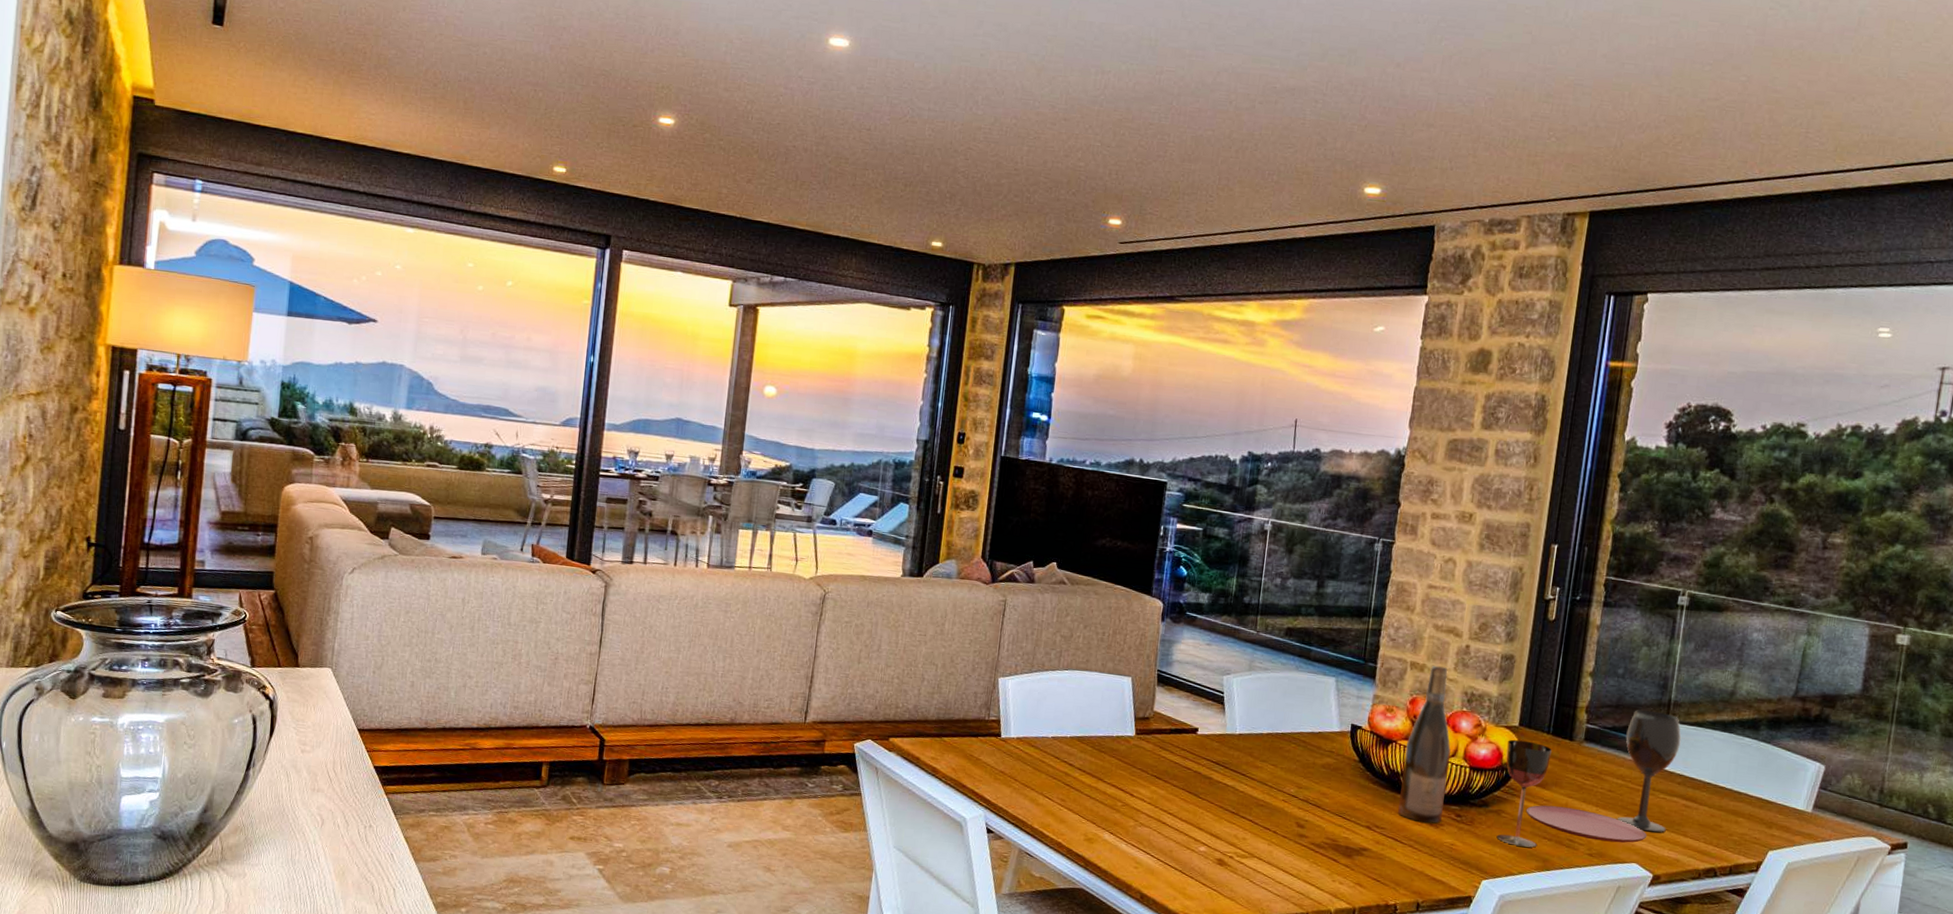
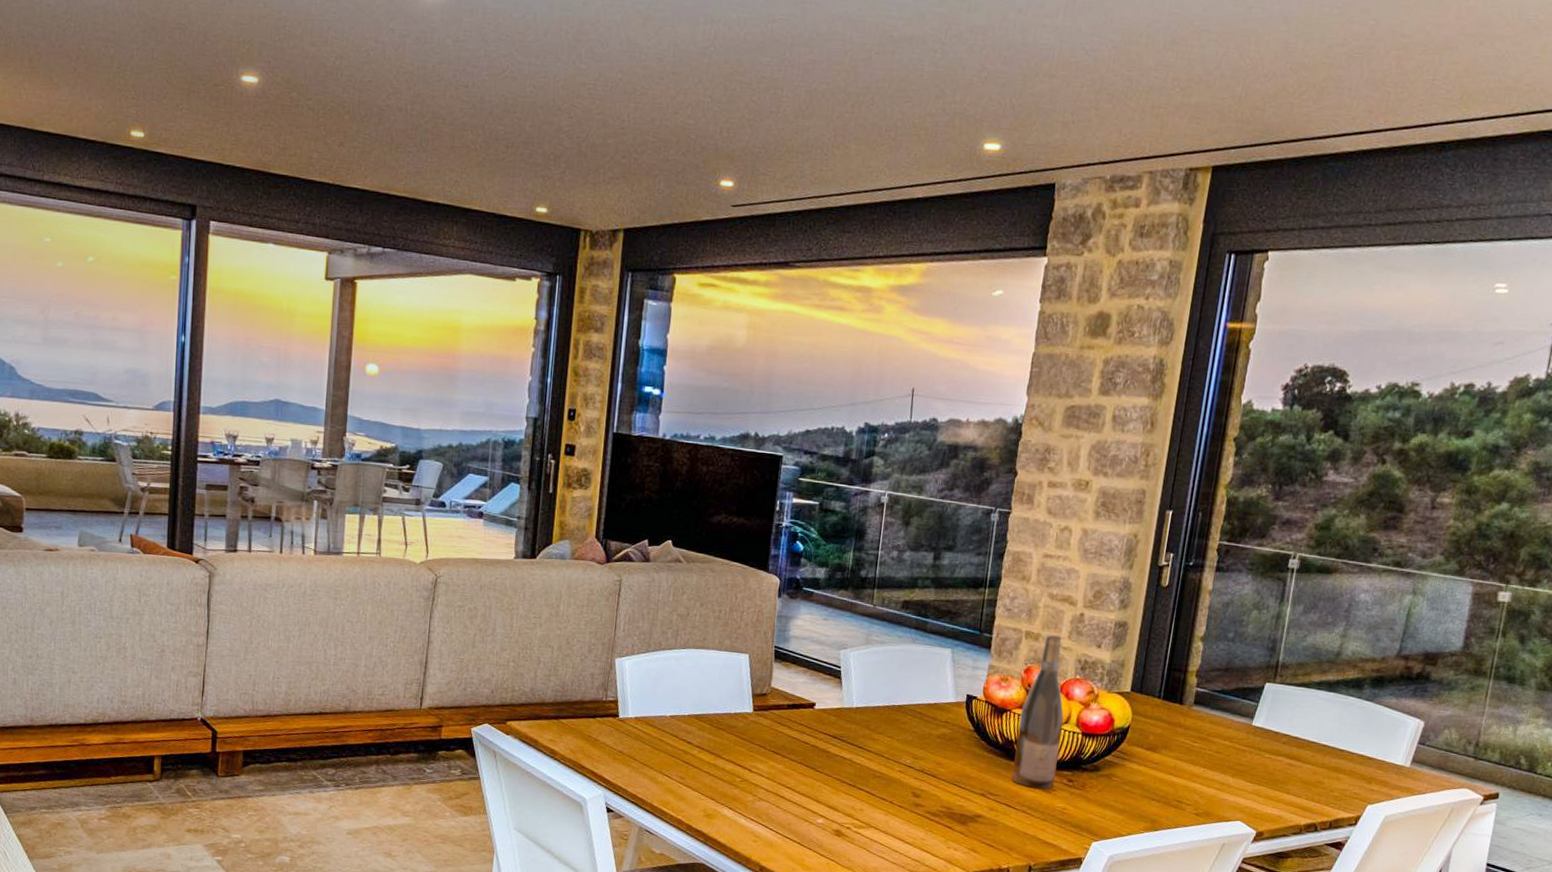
wineglass: present [1496,739,1552,848] -> none [1107,705,1162,809]
plate: present [1525,805,1647,843] -> none [1135,768,1252,802]
wine glass: present [1616,709,1681,833] -> none [1223,672,1288,791]

